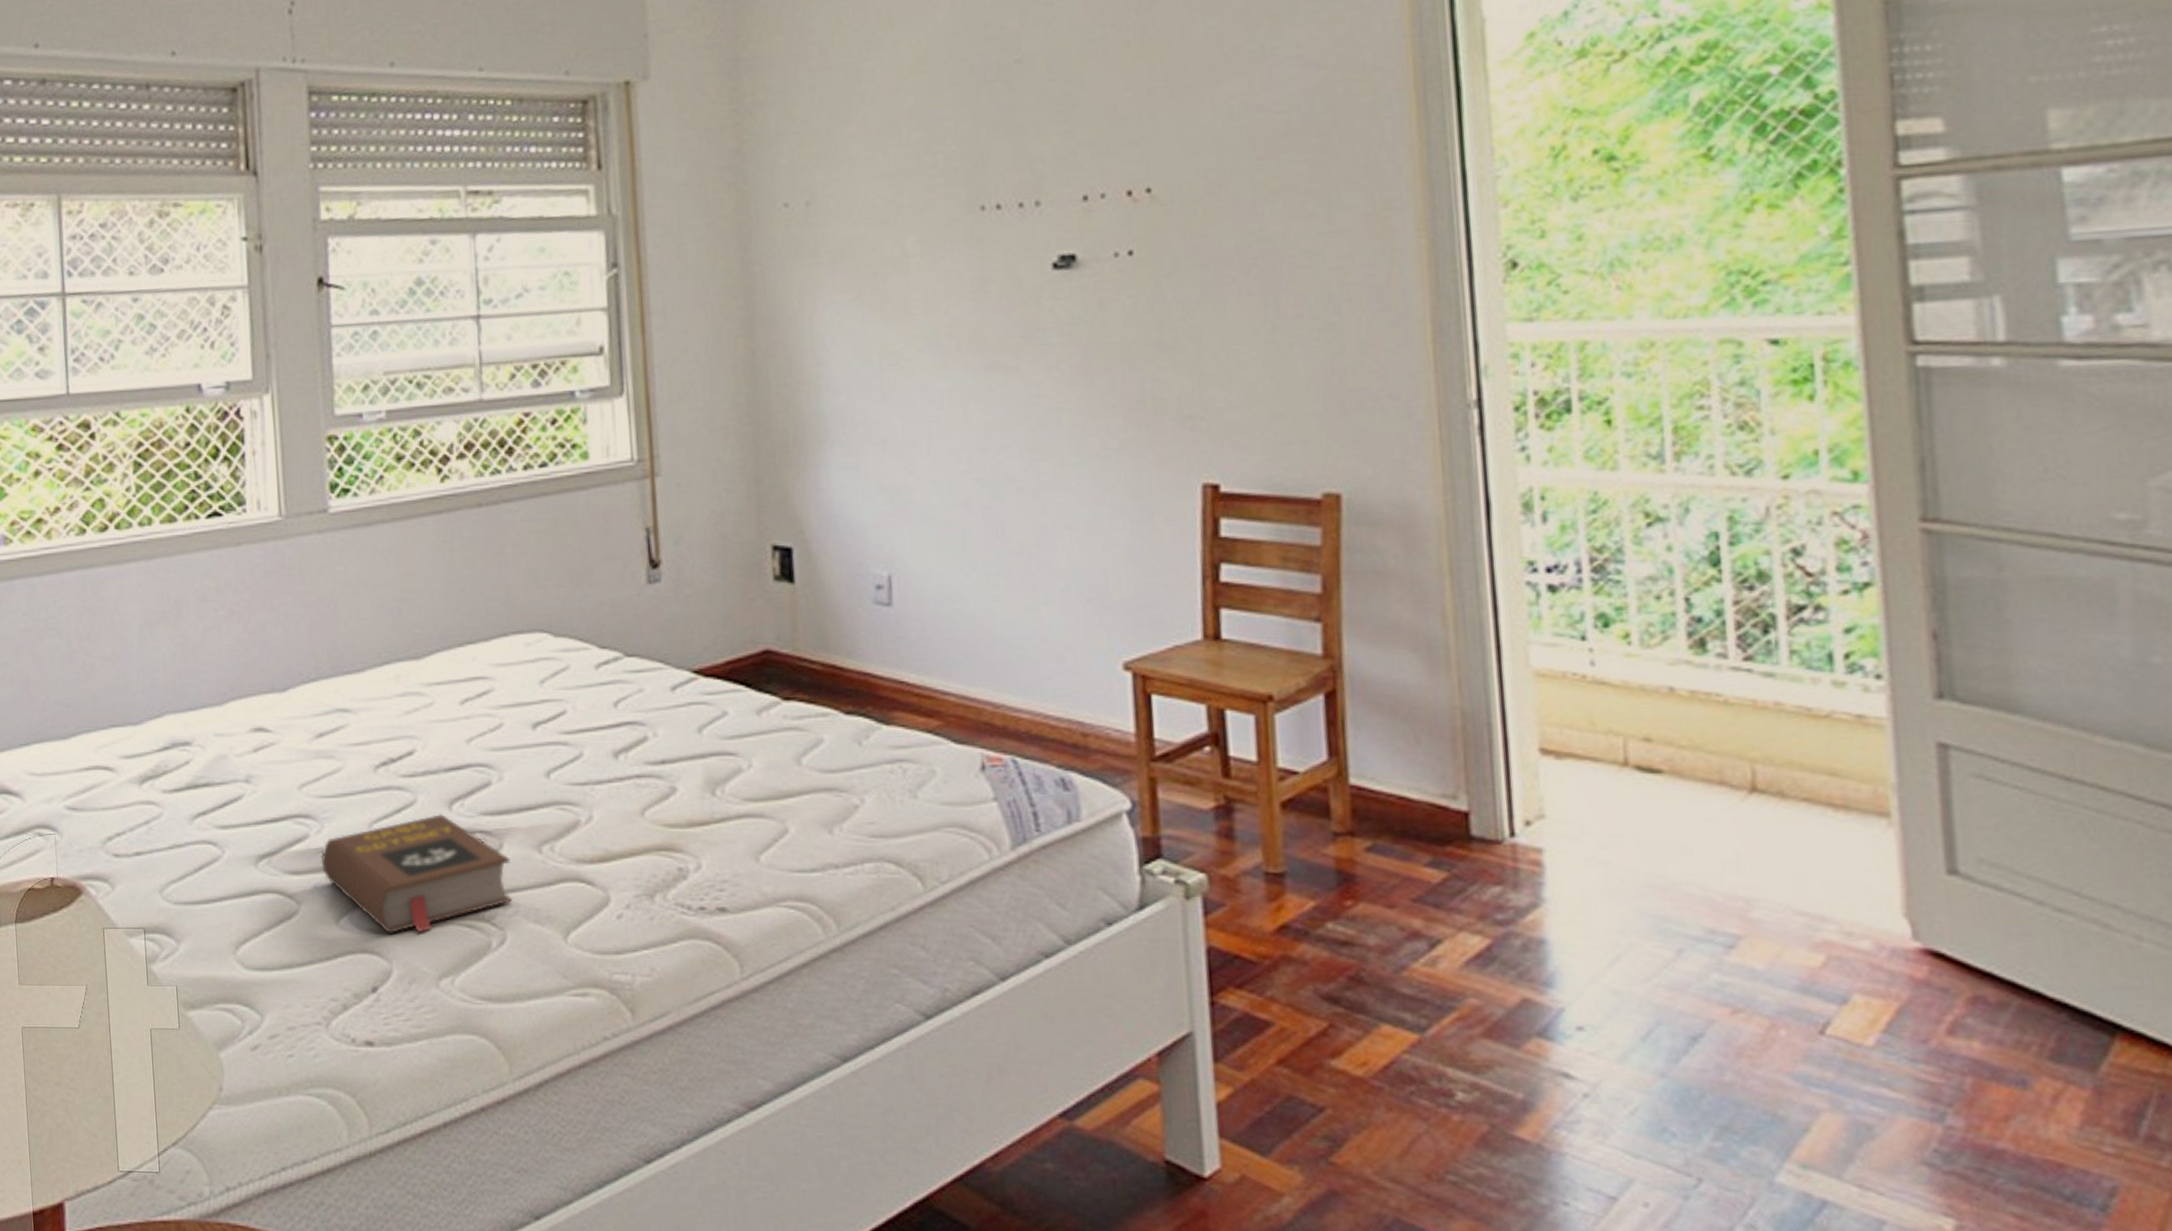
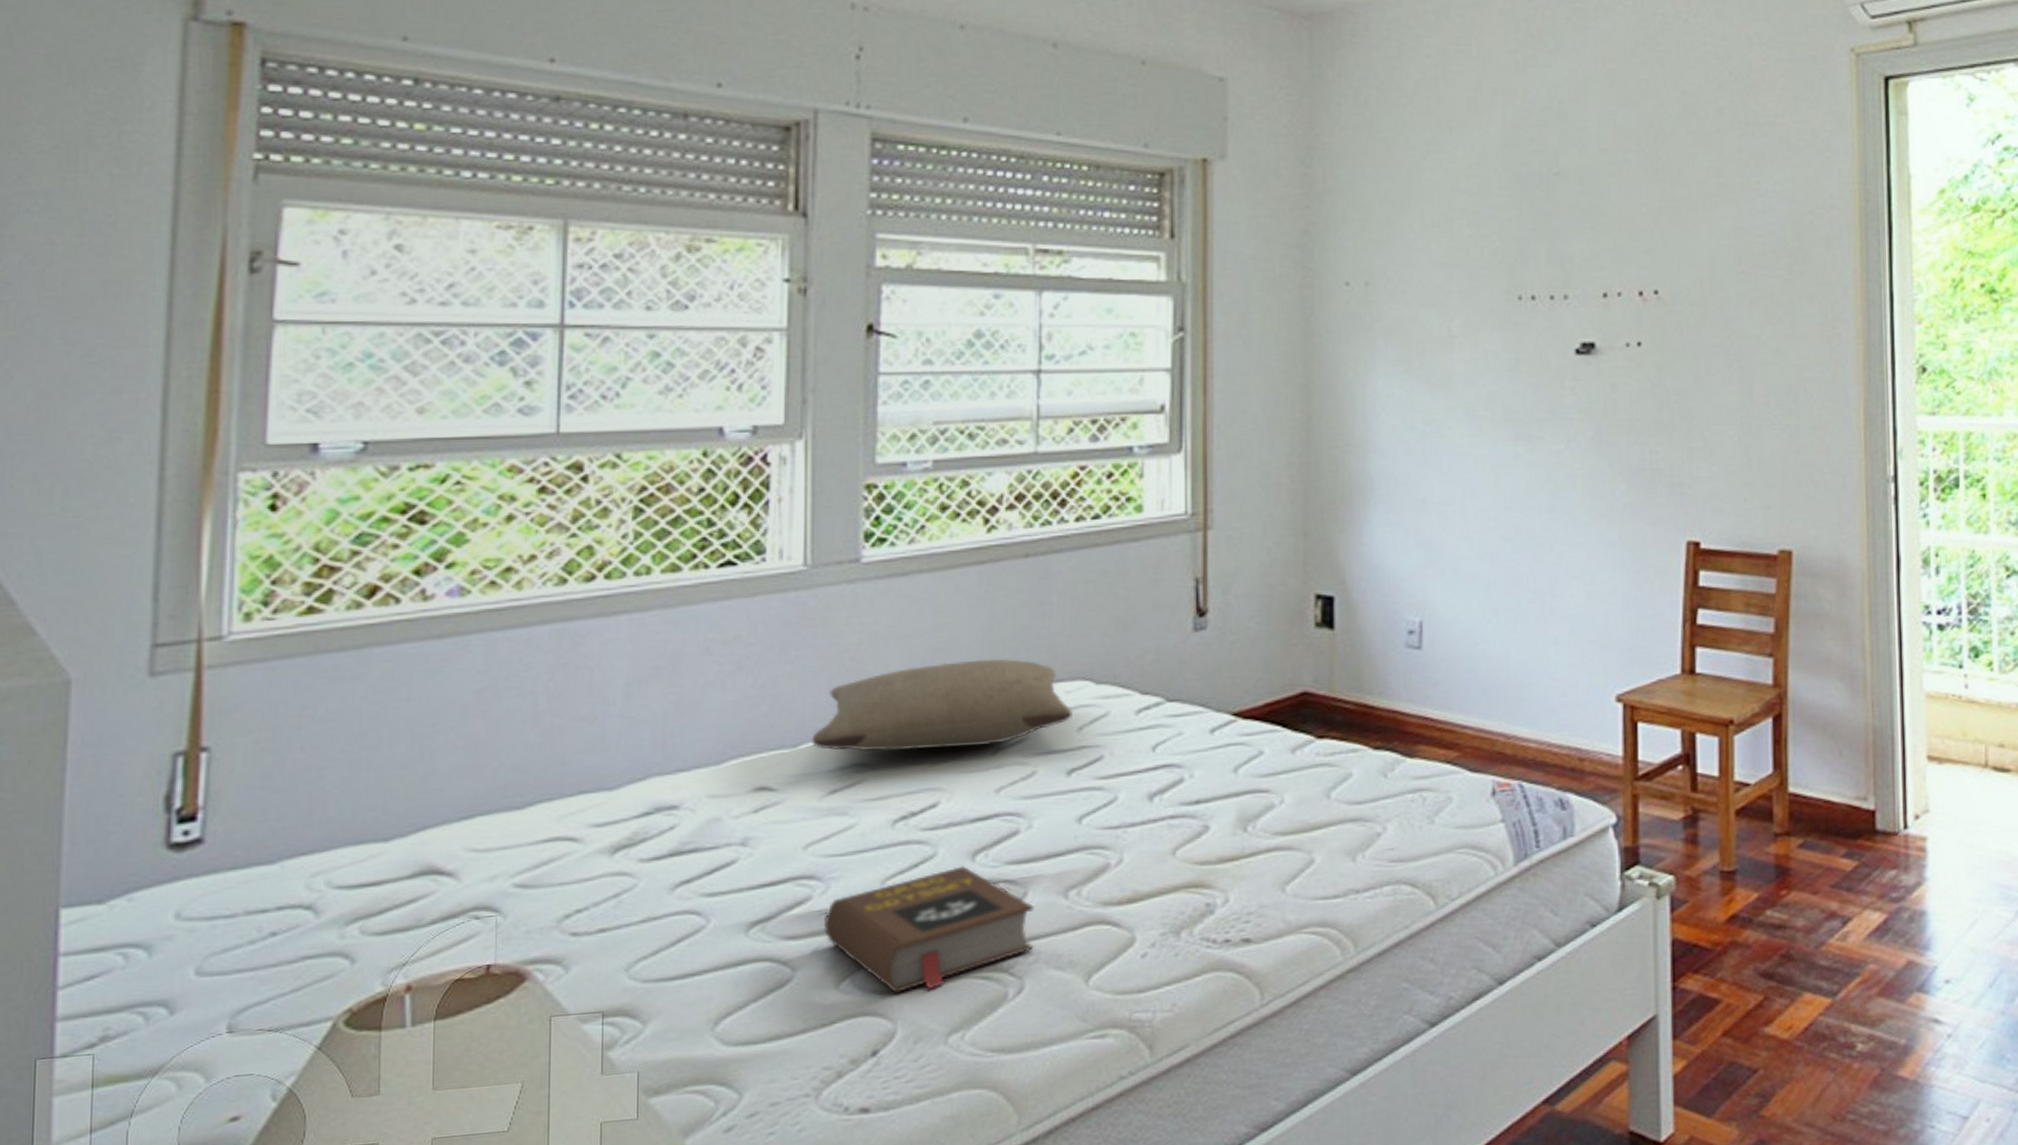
pillow: none [298,609,534,699] -> present [811,658,1072,752]

